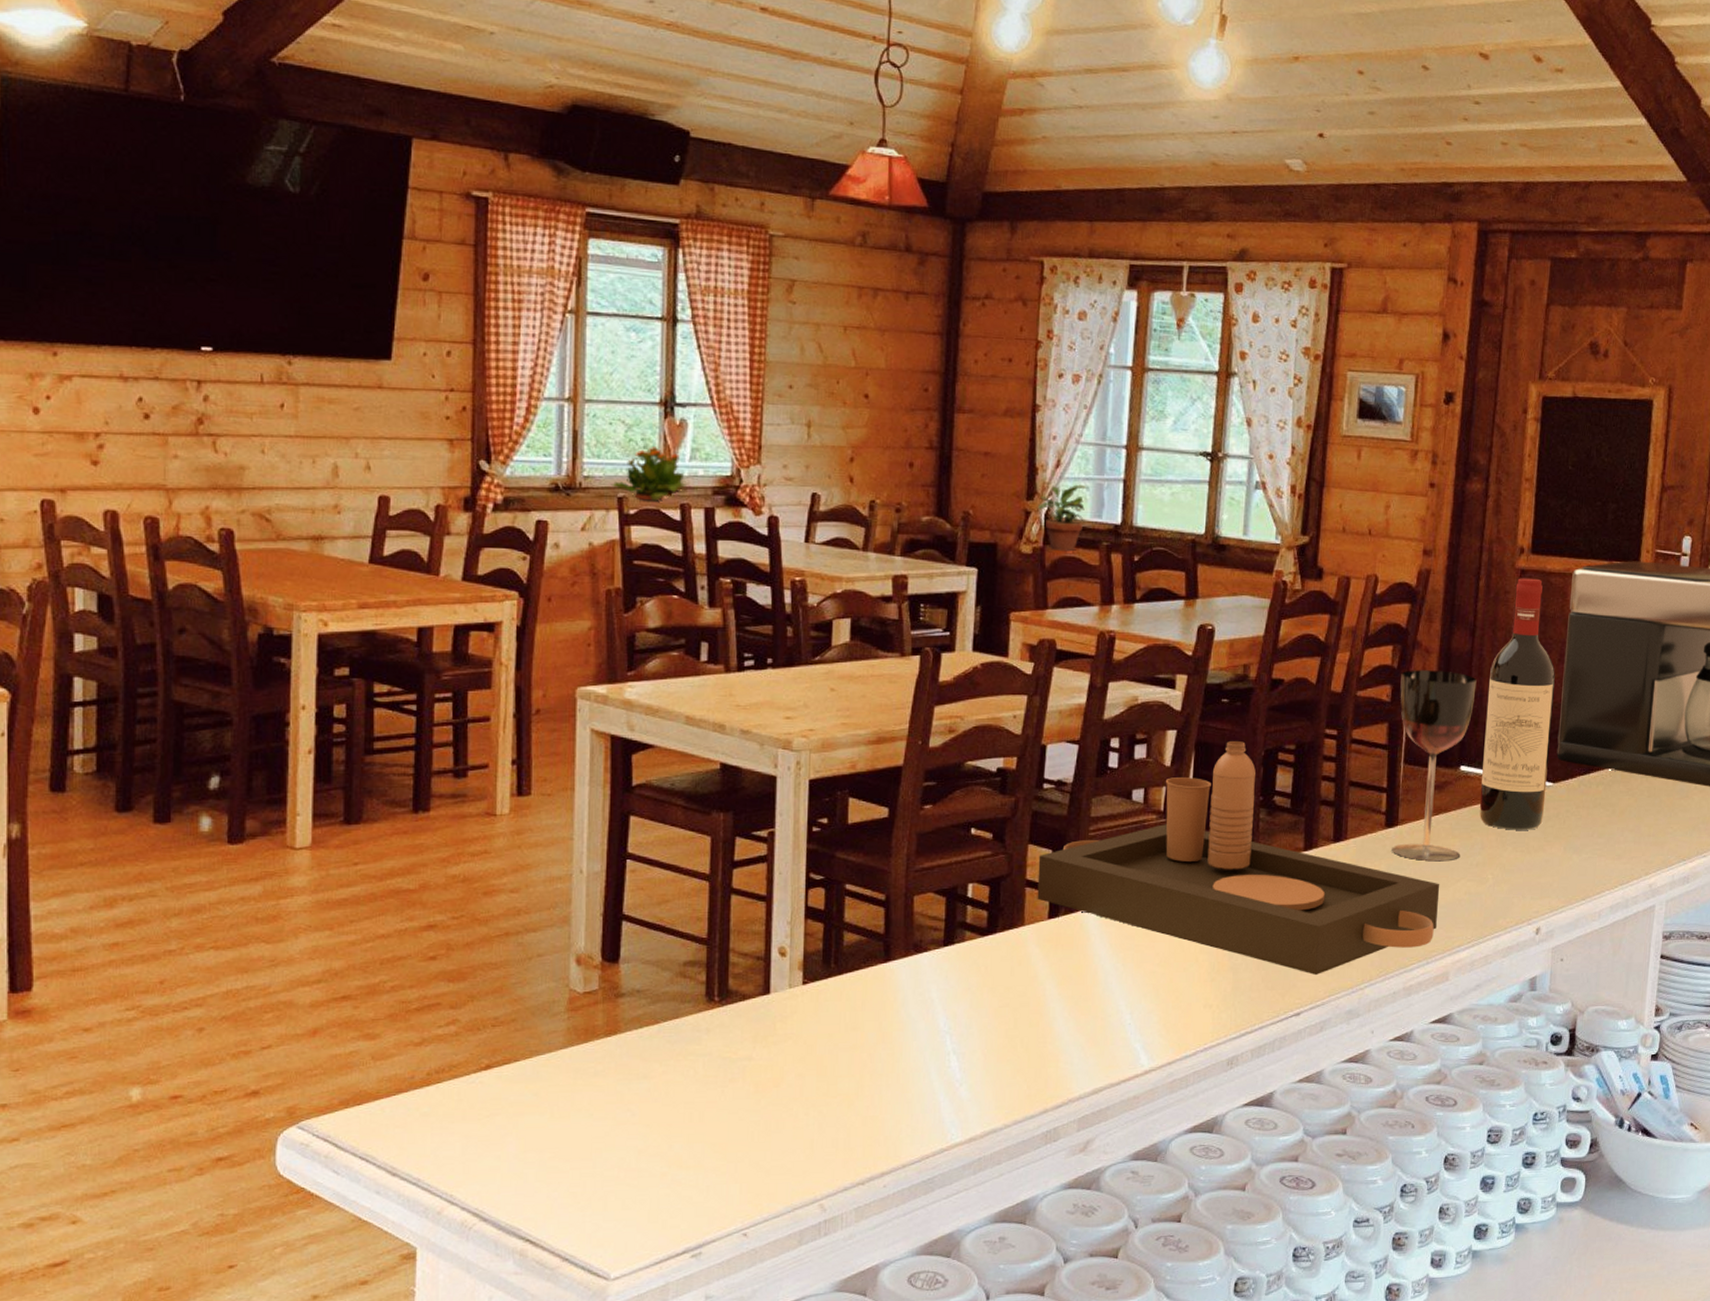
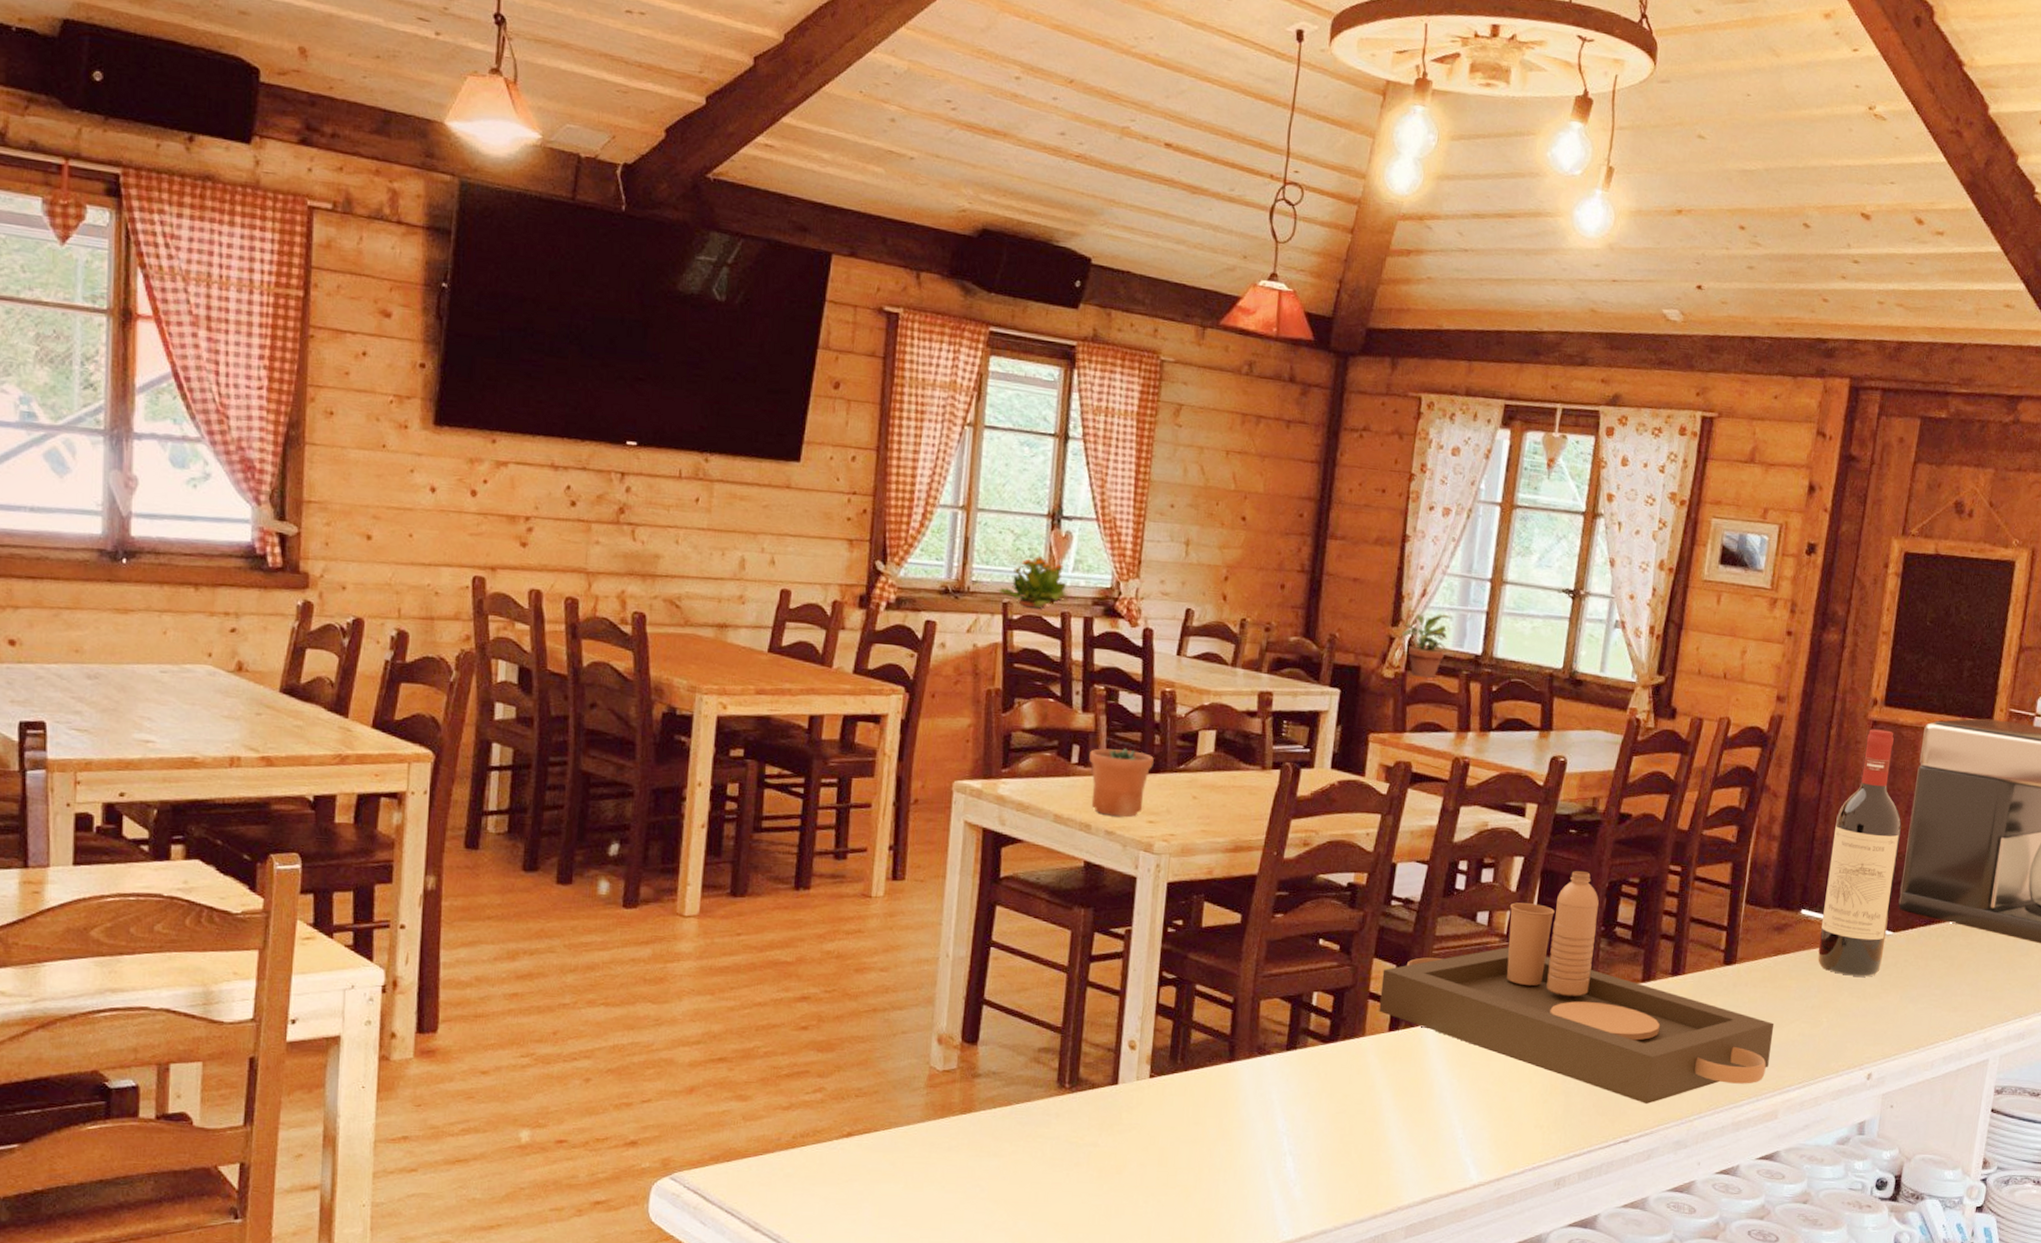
planter: none [719,642,787,714] -> present [1089,747,1154,817]
wineglass: present [1392,670,1477,862] -> none [1728,812,1823,1002]

